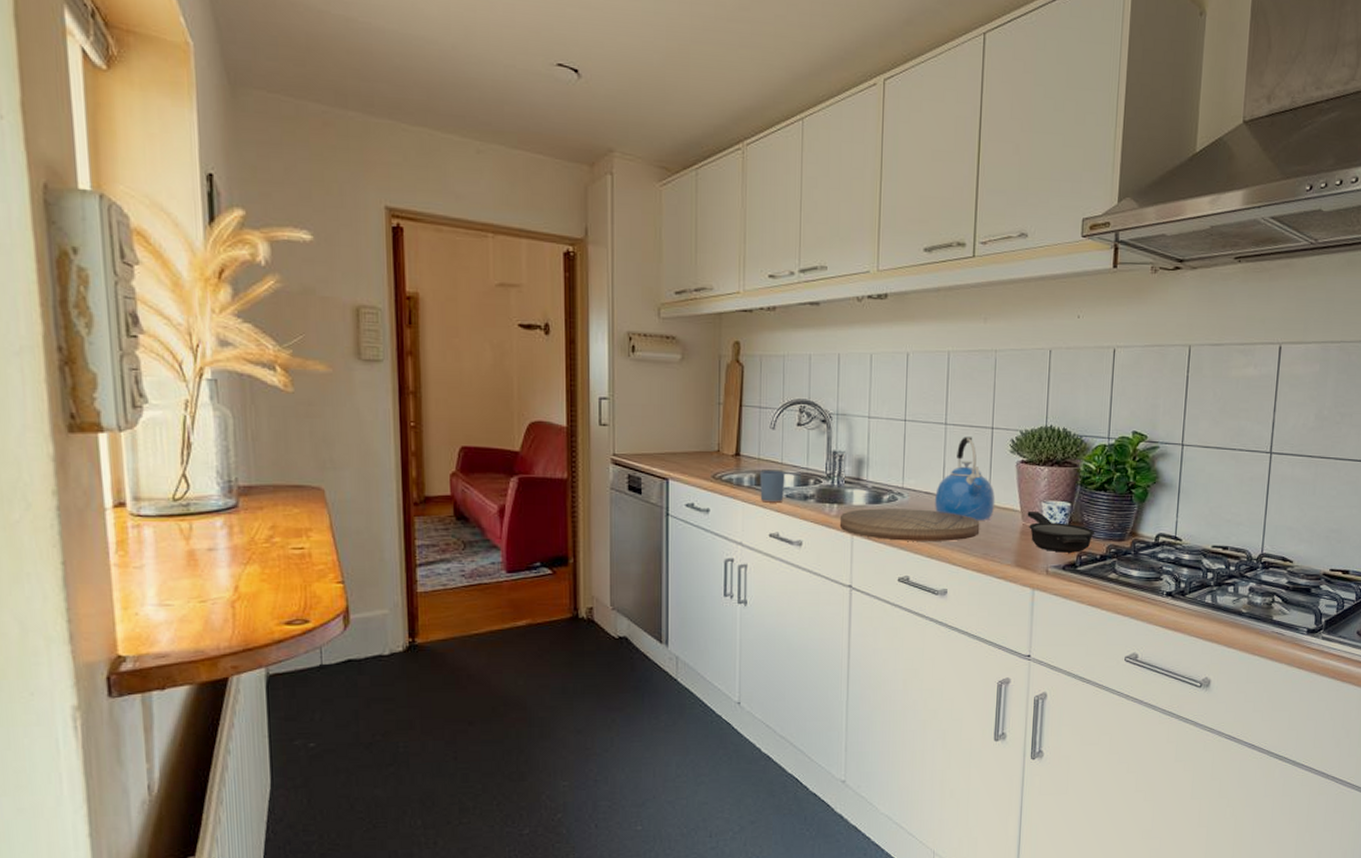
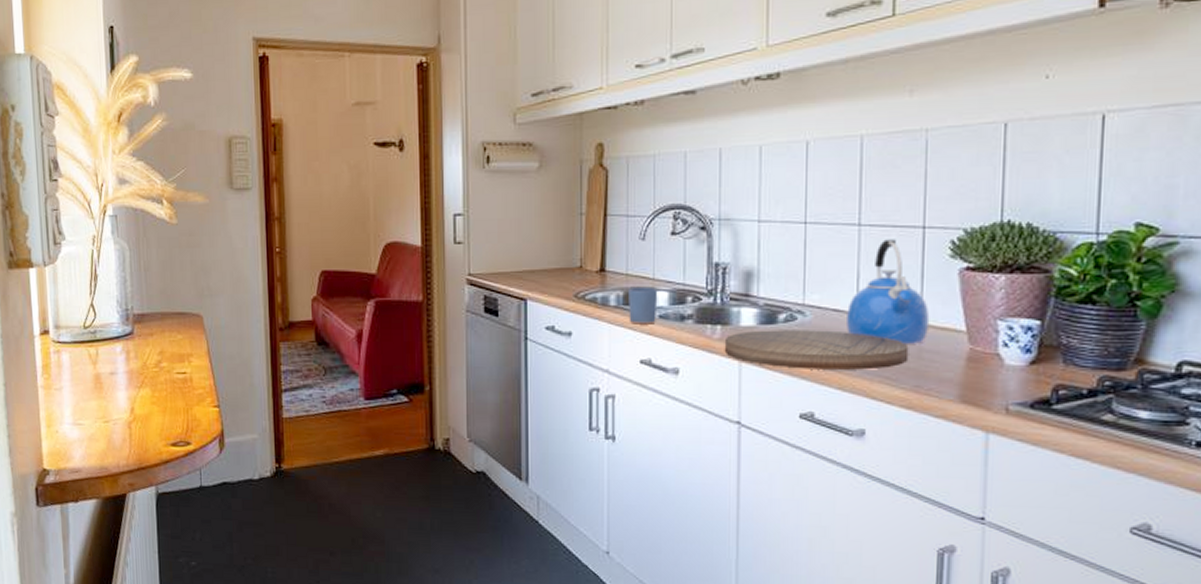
frying pan: present [1027,512,1095,553] -> none [976,332,1080,386]

